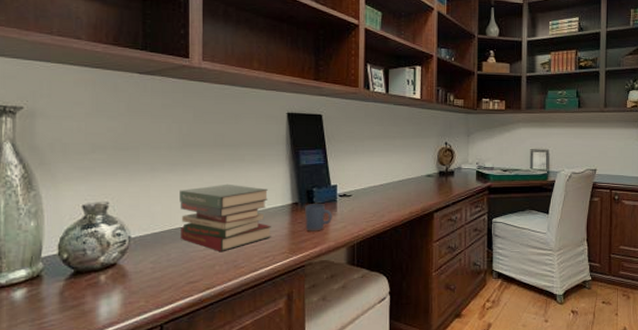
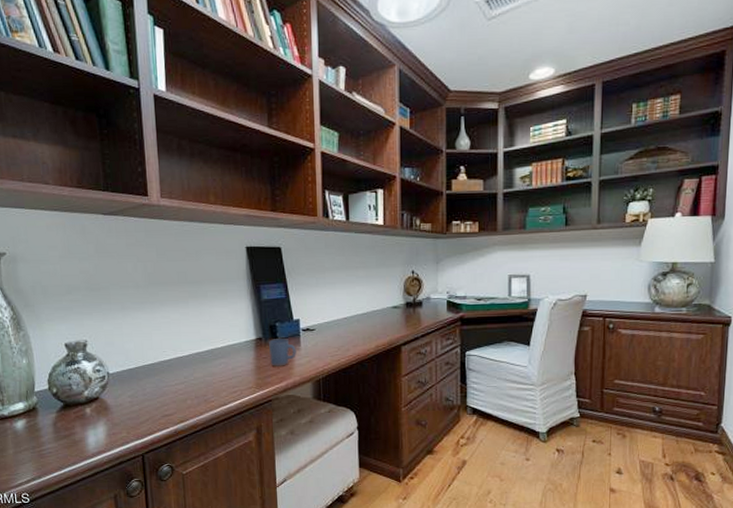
books: present [180,184,271,252] -> none [149,320,238,387]

